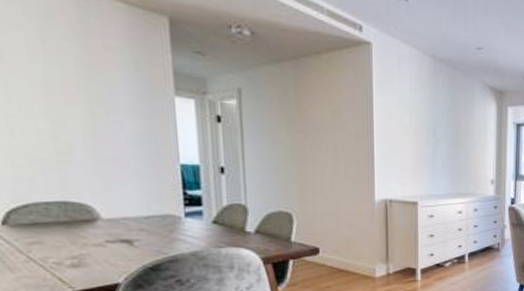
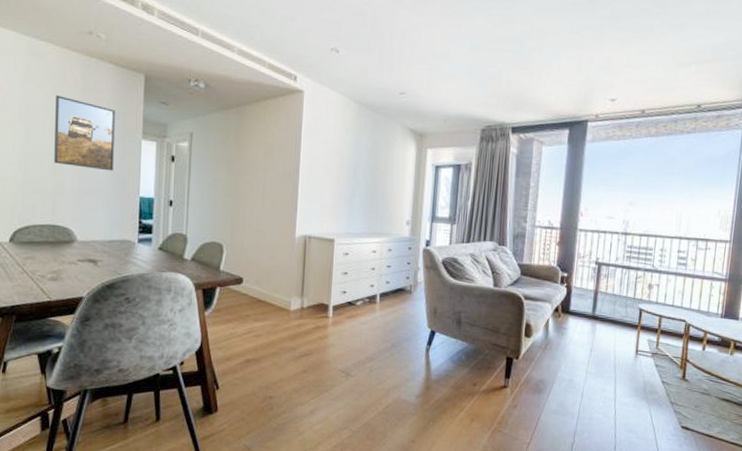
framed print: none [43,39,141,135] -> present [54,95,116,171]

